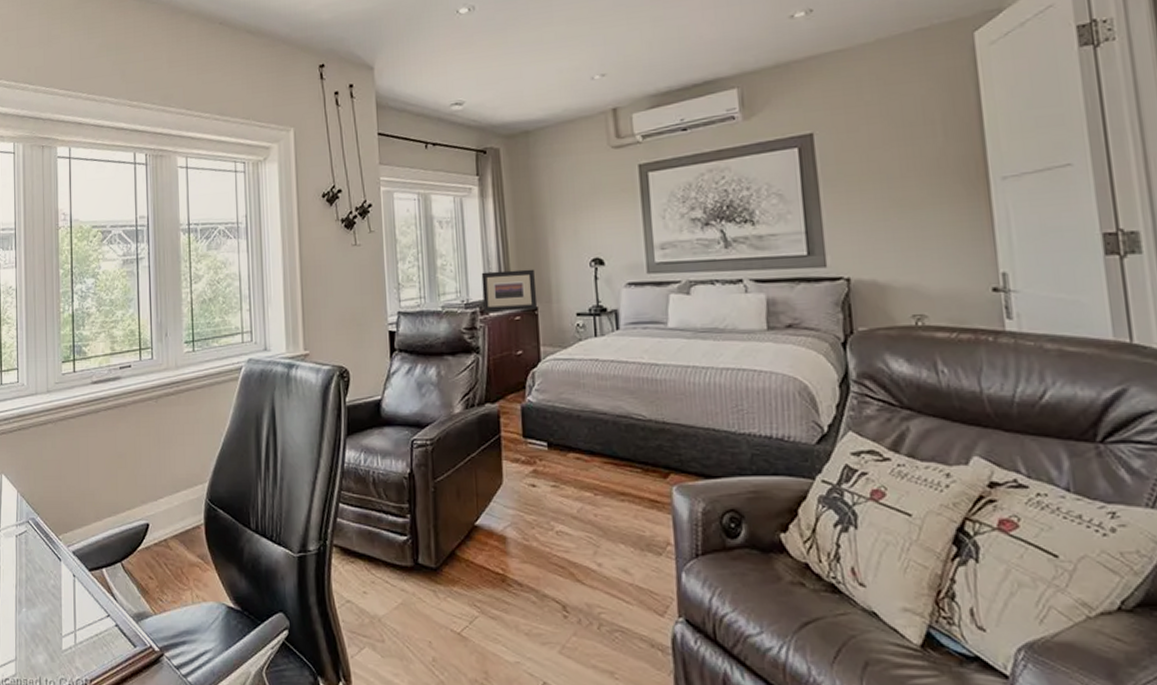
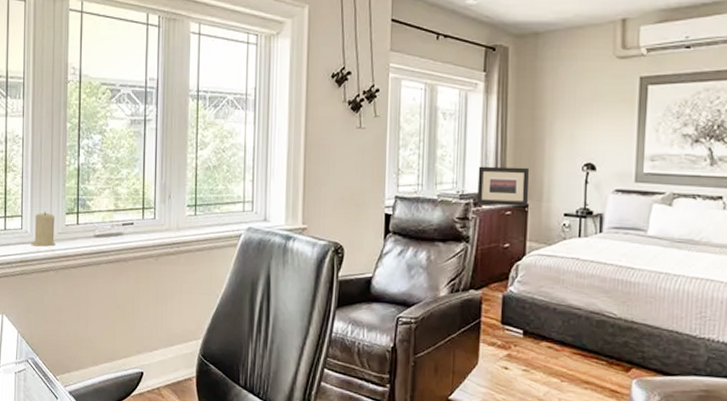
candle: none [28,362,53,400] -> present [31,212,56,247]

